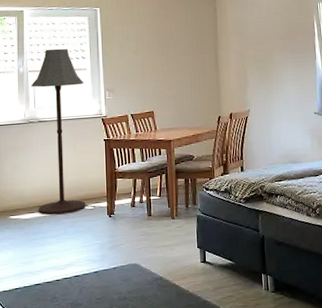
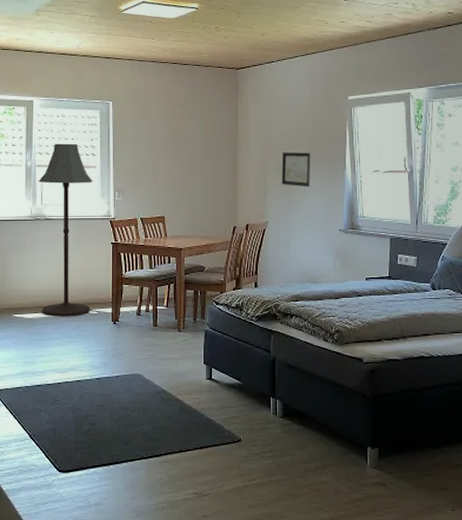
wall art: none [258,45,286,76] -> present [282,152,311,187]

